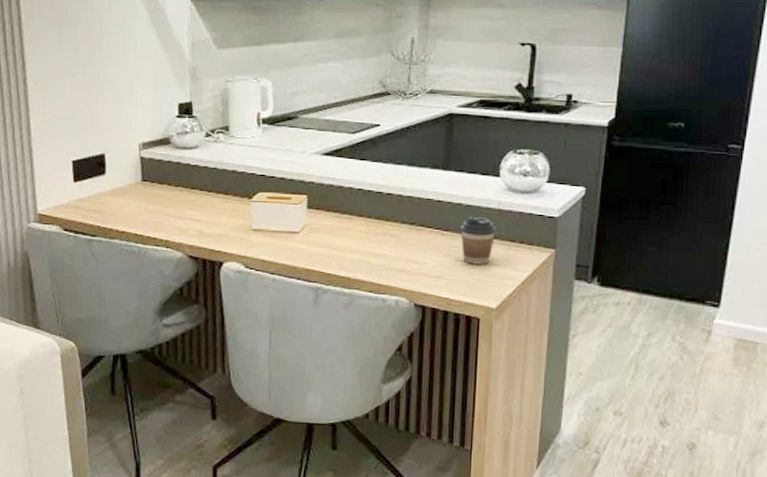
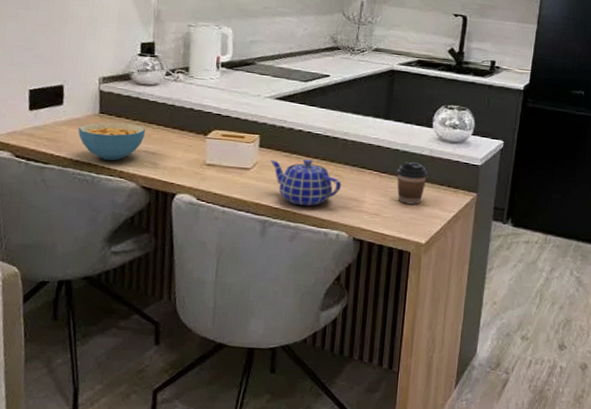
cereal bowl: none [122,189,188,230] -> present [78,122,145,161]
teapot: none [320,219,399,270] -> present [270,159,342,206]

